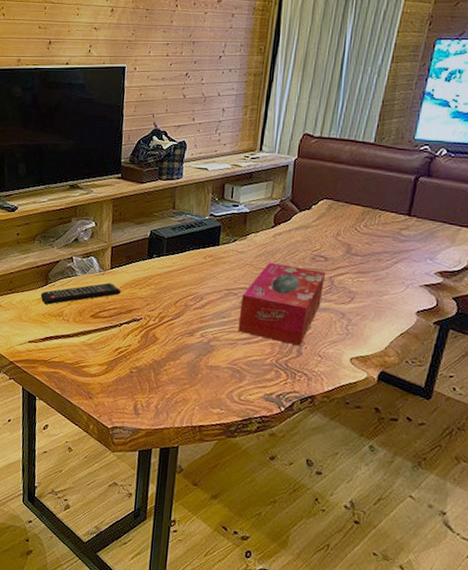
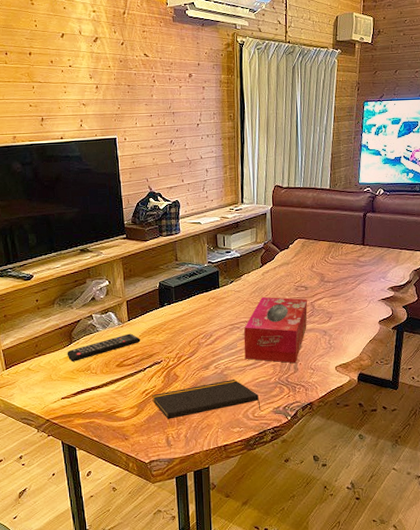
notepad: none [124,352,250,394] -> present [152,380,261,419]

